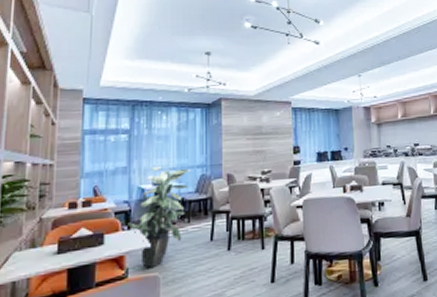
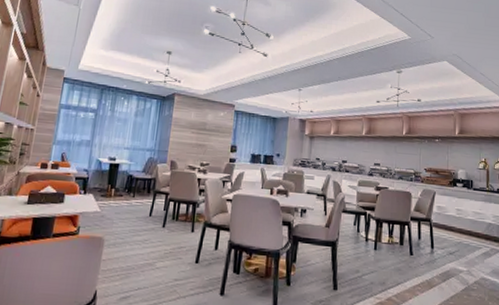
indoor plant: present [126,165,191,269] -> none [83,143,142,231]

